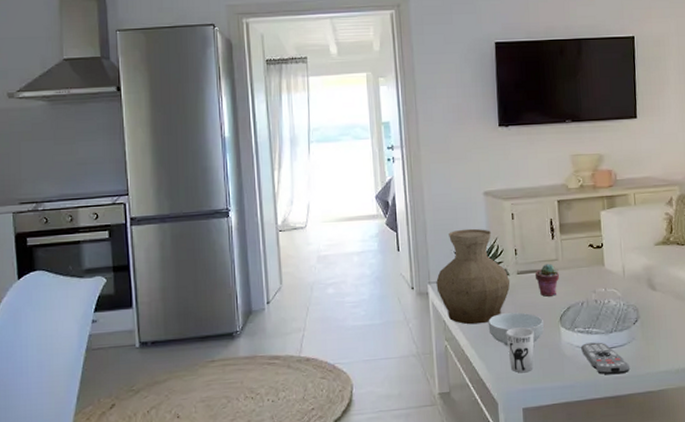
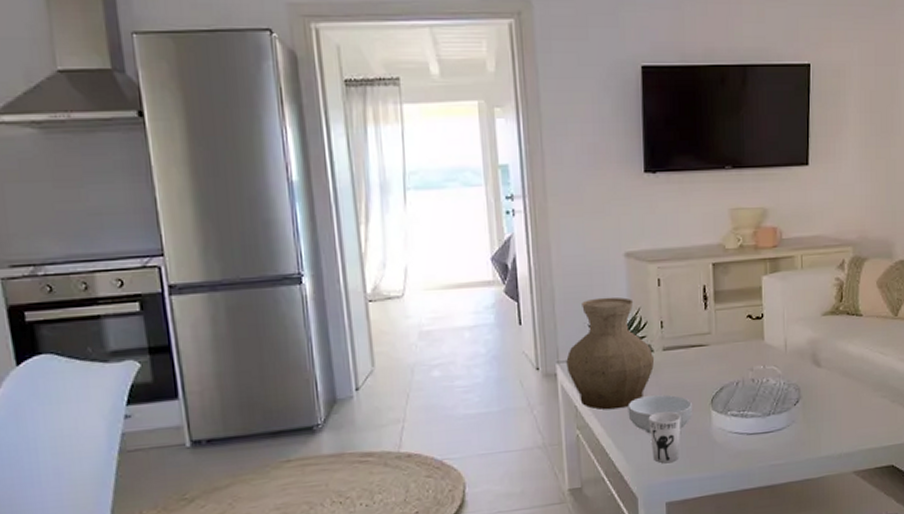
potted succulent: present [534,264,560,297] -> none [683,338,713,376]
remote control: present [581,342,631,375] -> none [734,426,789,462]

